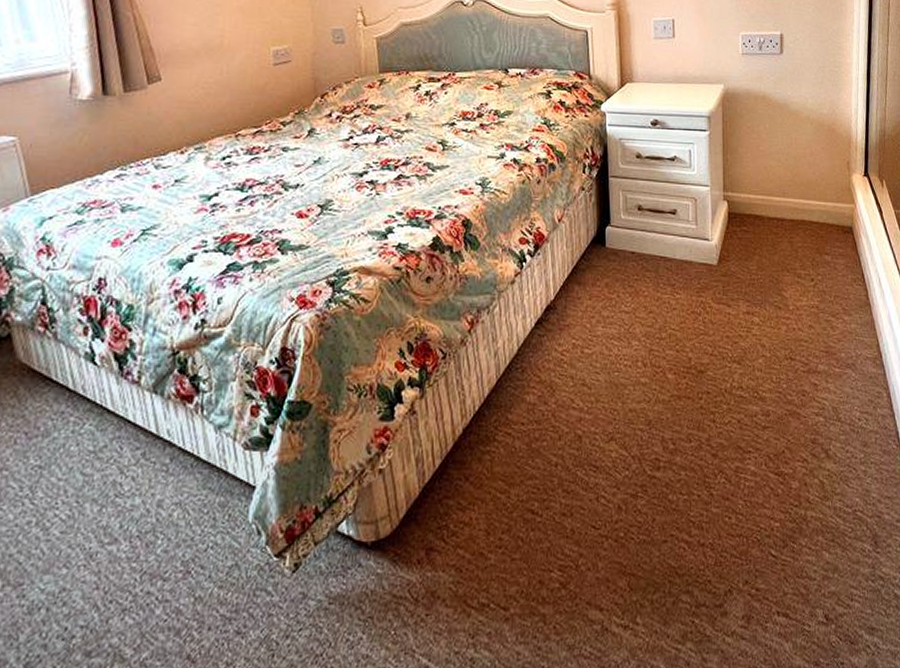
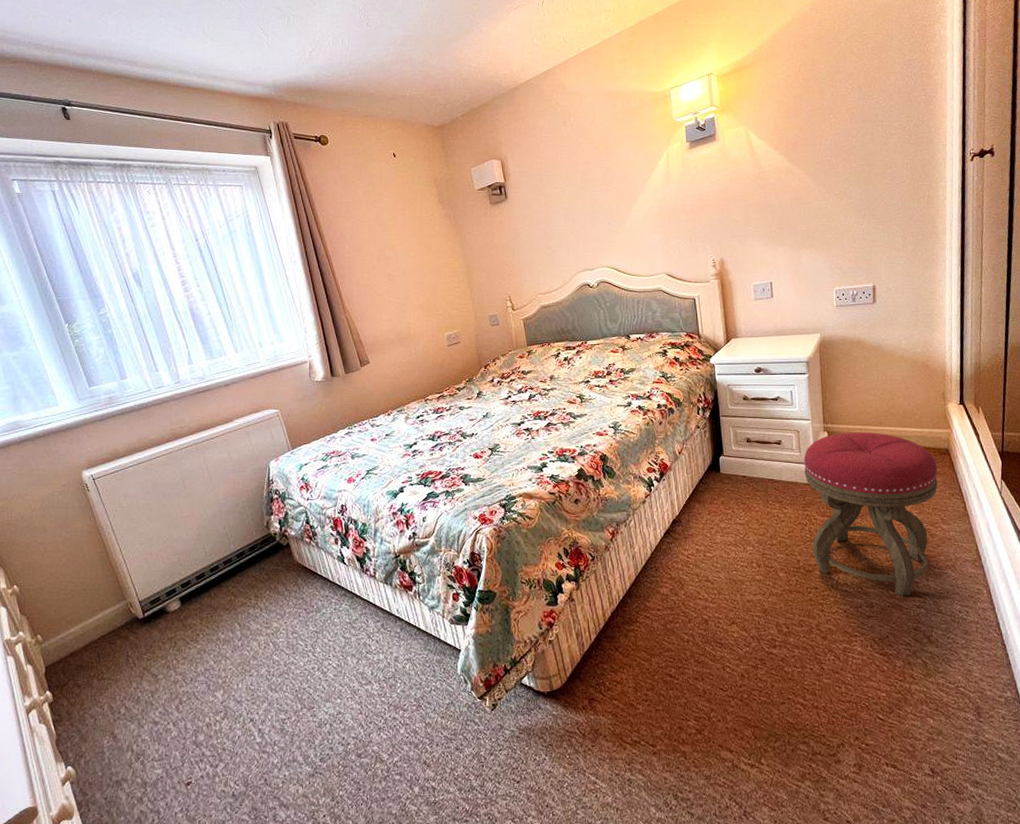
stool: none [700,202,840,401] -> present [804,432,938,596]

